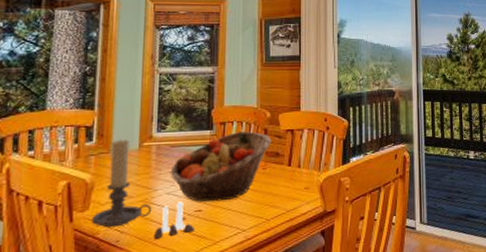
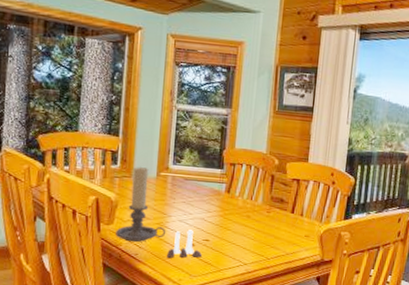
fruit basket: present [170,131,272,202] -> none [183,174,278,235]

